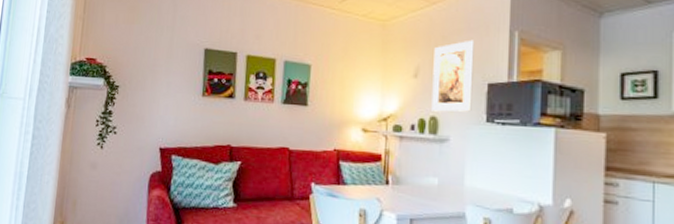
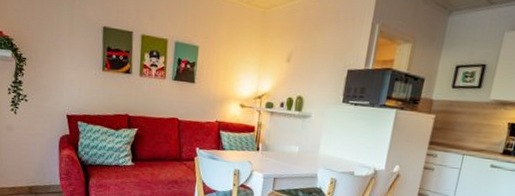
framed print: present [431,39,475,112] -> none [299,30,342,94]

